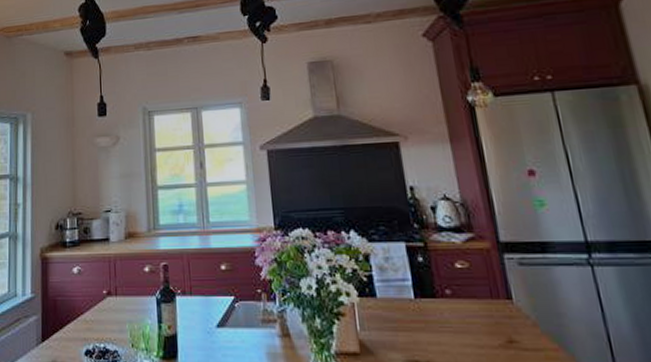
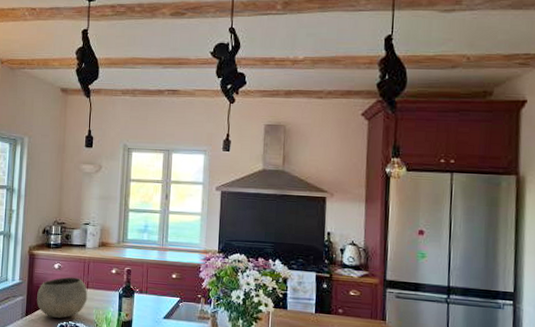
bowl: none [54,282,118,341] -> present [37,276,88,319]

